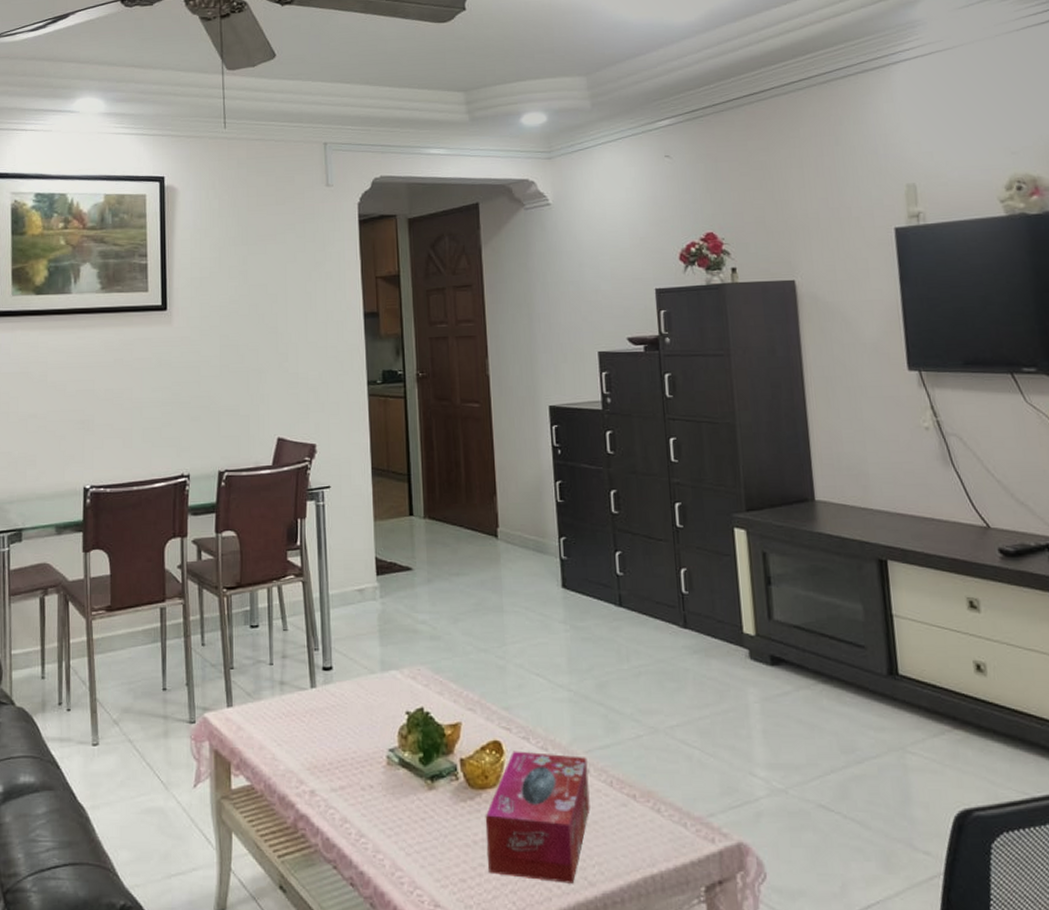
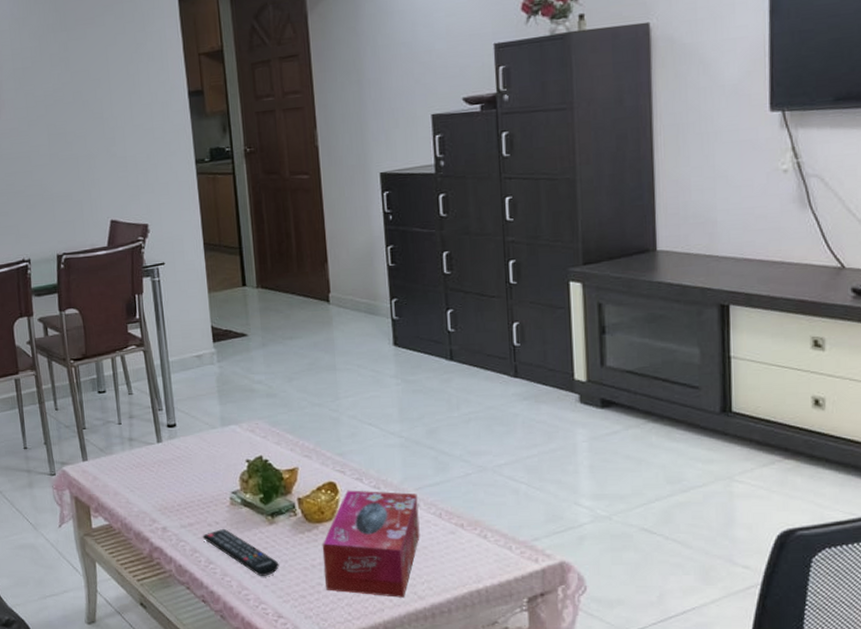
remote control: none [354,793,438,854] -> present [202,528,279,576]

